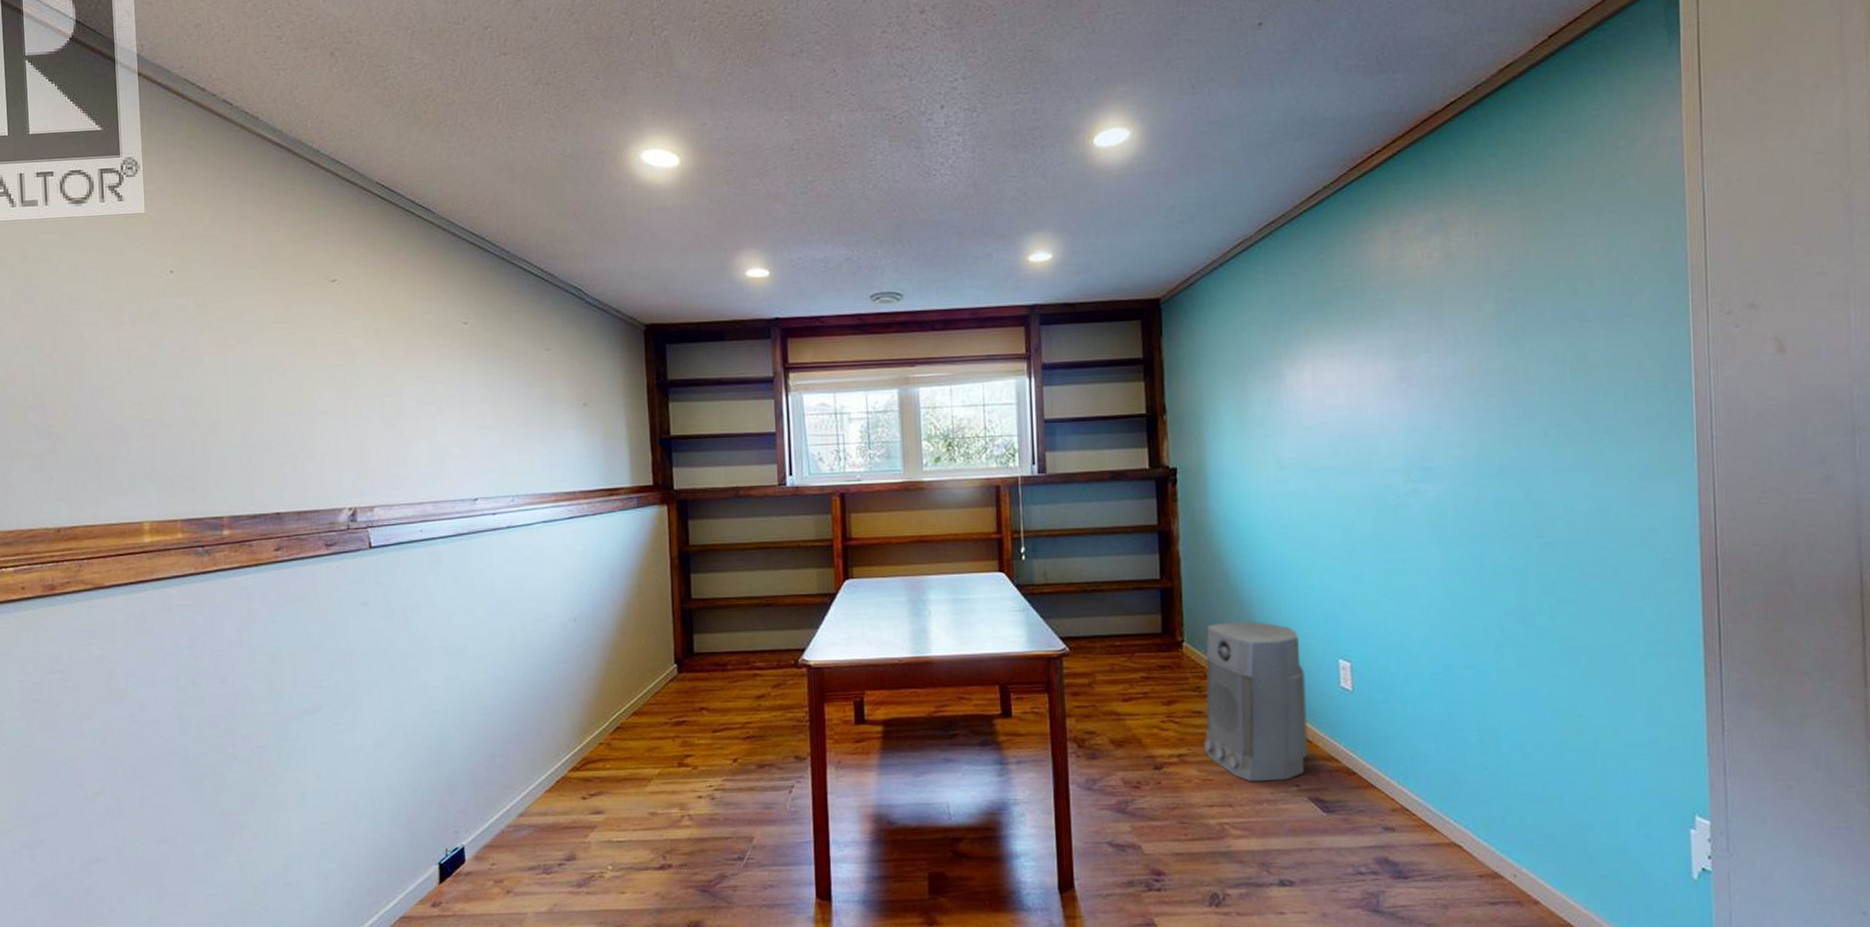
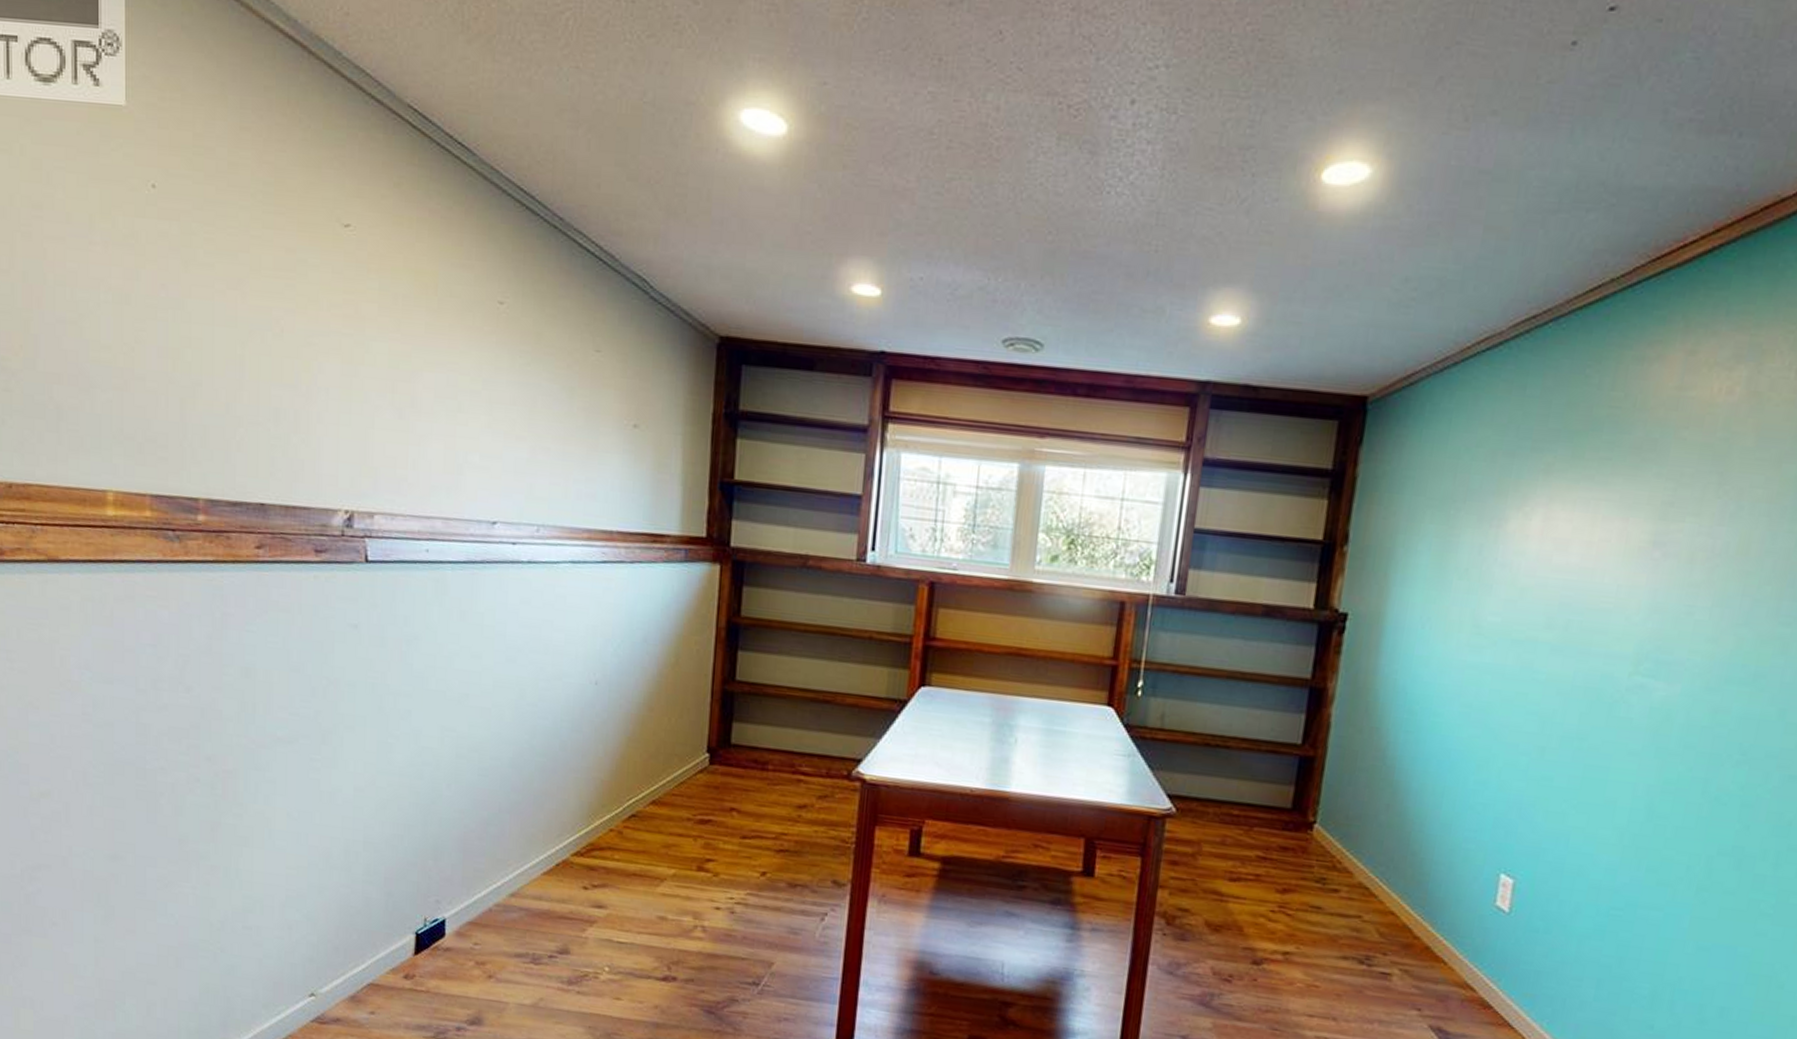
air purifier: present [1203,621,1309,782] -> none [1316,807,1457,1002]

